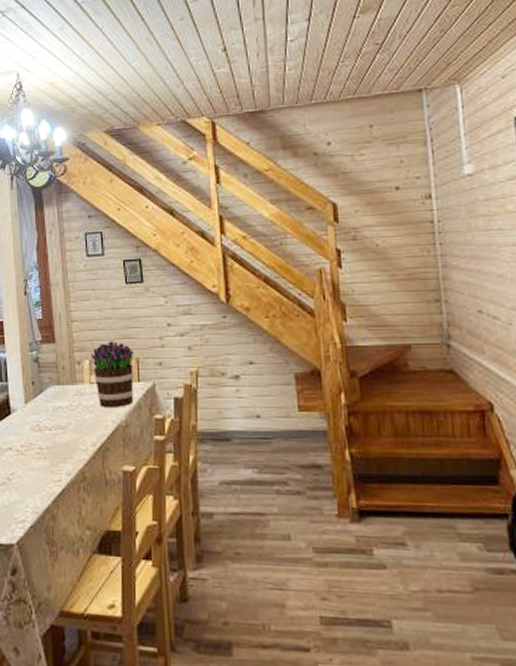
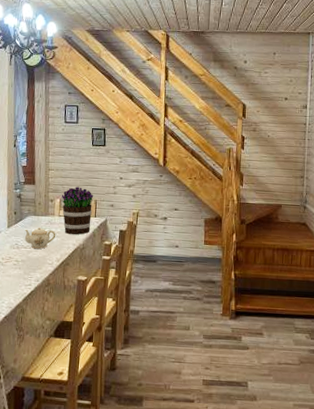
teapot: none [47,401,88,431] -> present [24,227,56,250]

